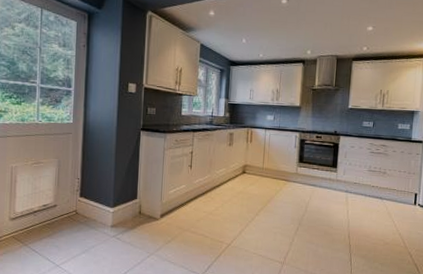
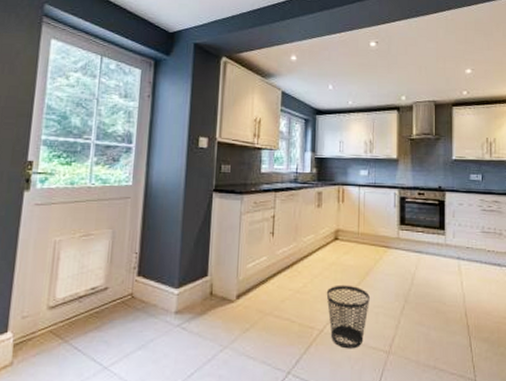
wastebasket: none [234,209,270,259] -> present [326,285,370,349]

